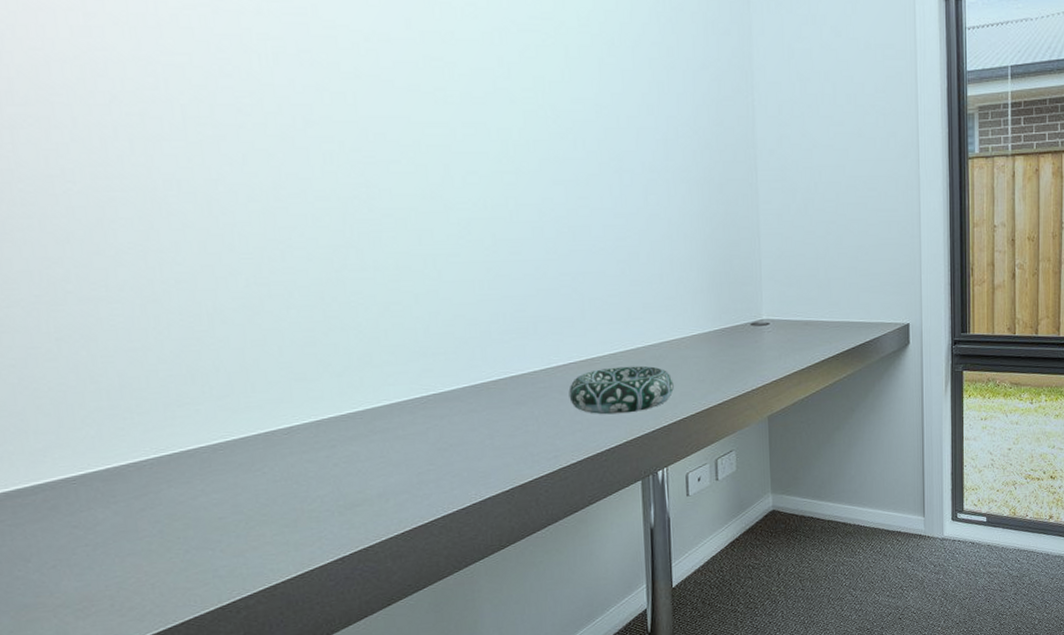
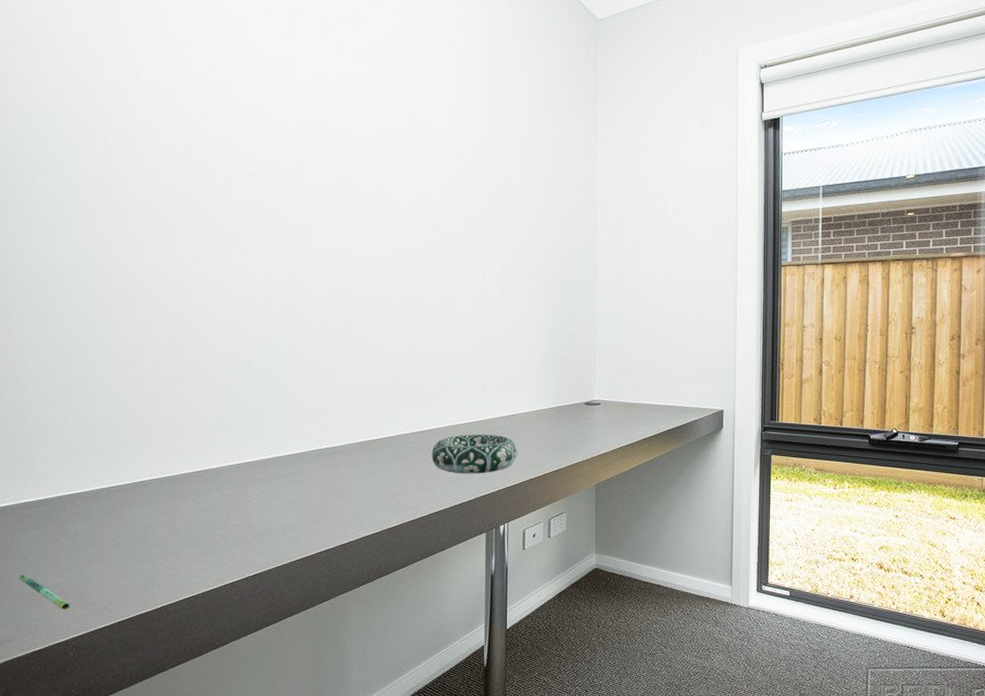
pen: none [18,580,99,621] -> present [18,574,70,611]

